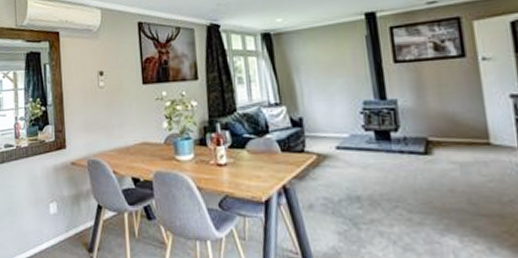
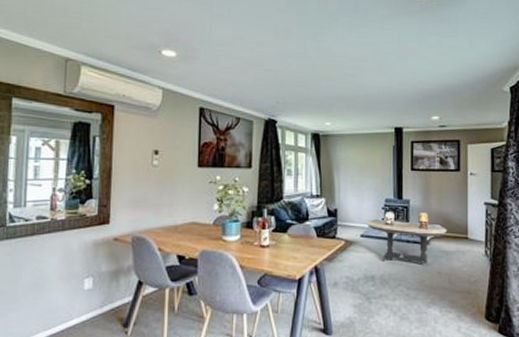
coffee table: none [339,114,457,181] -> present [365,212,448,265]

